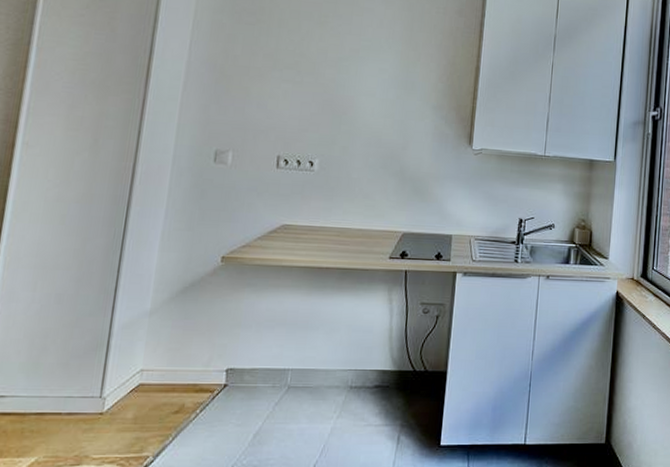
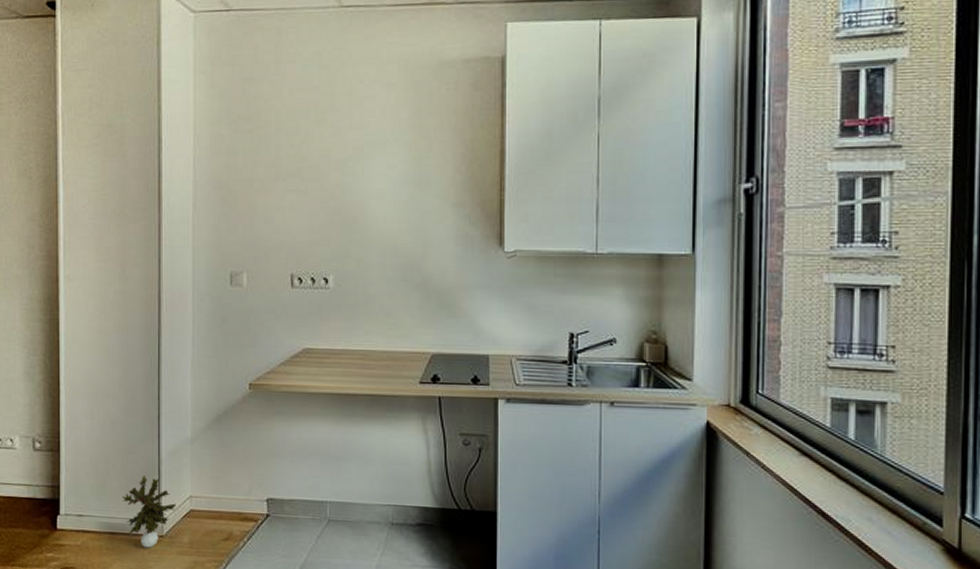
potted plant: none [58,350,124,427] -> present [122,475,176,548]

